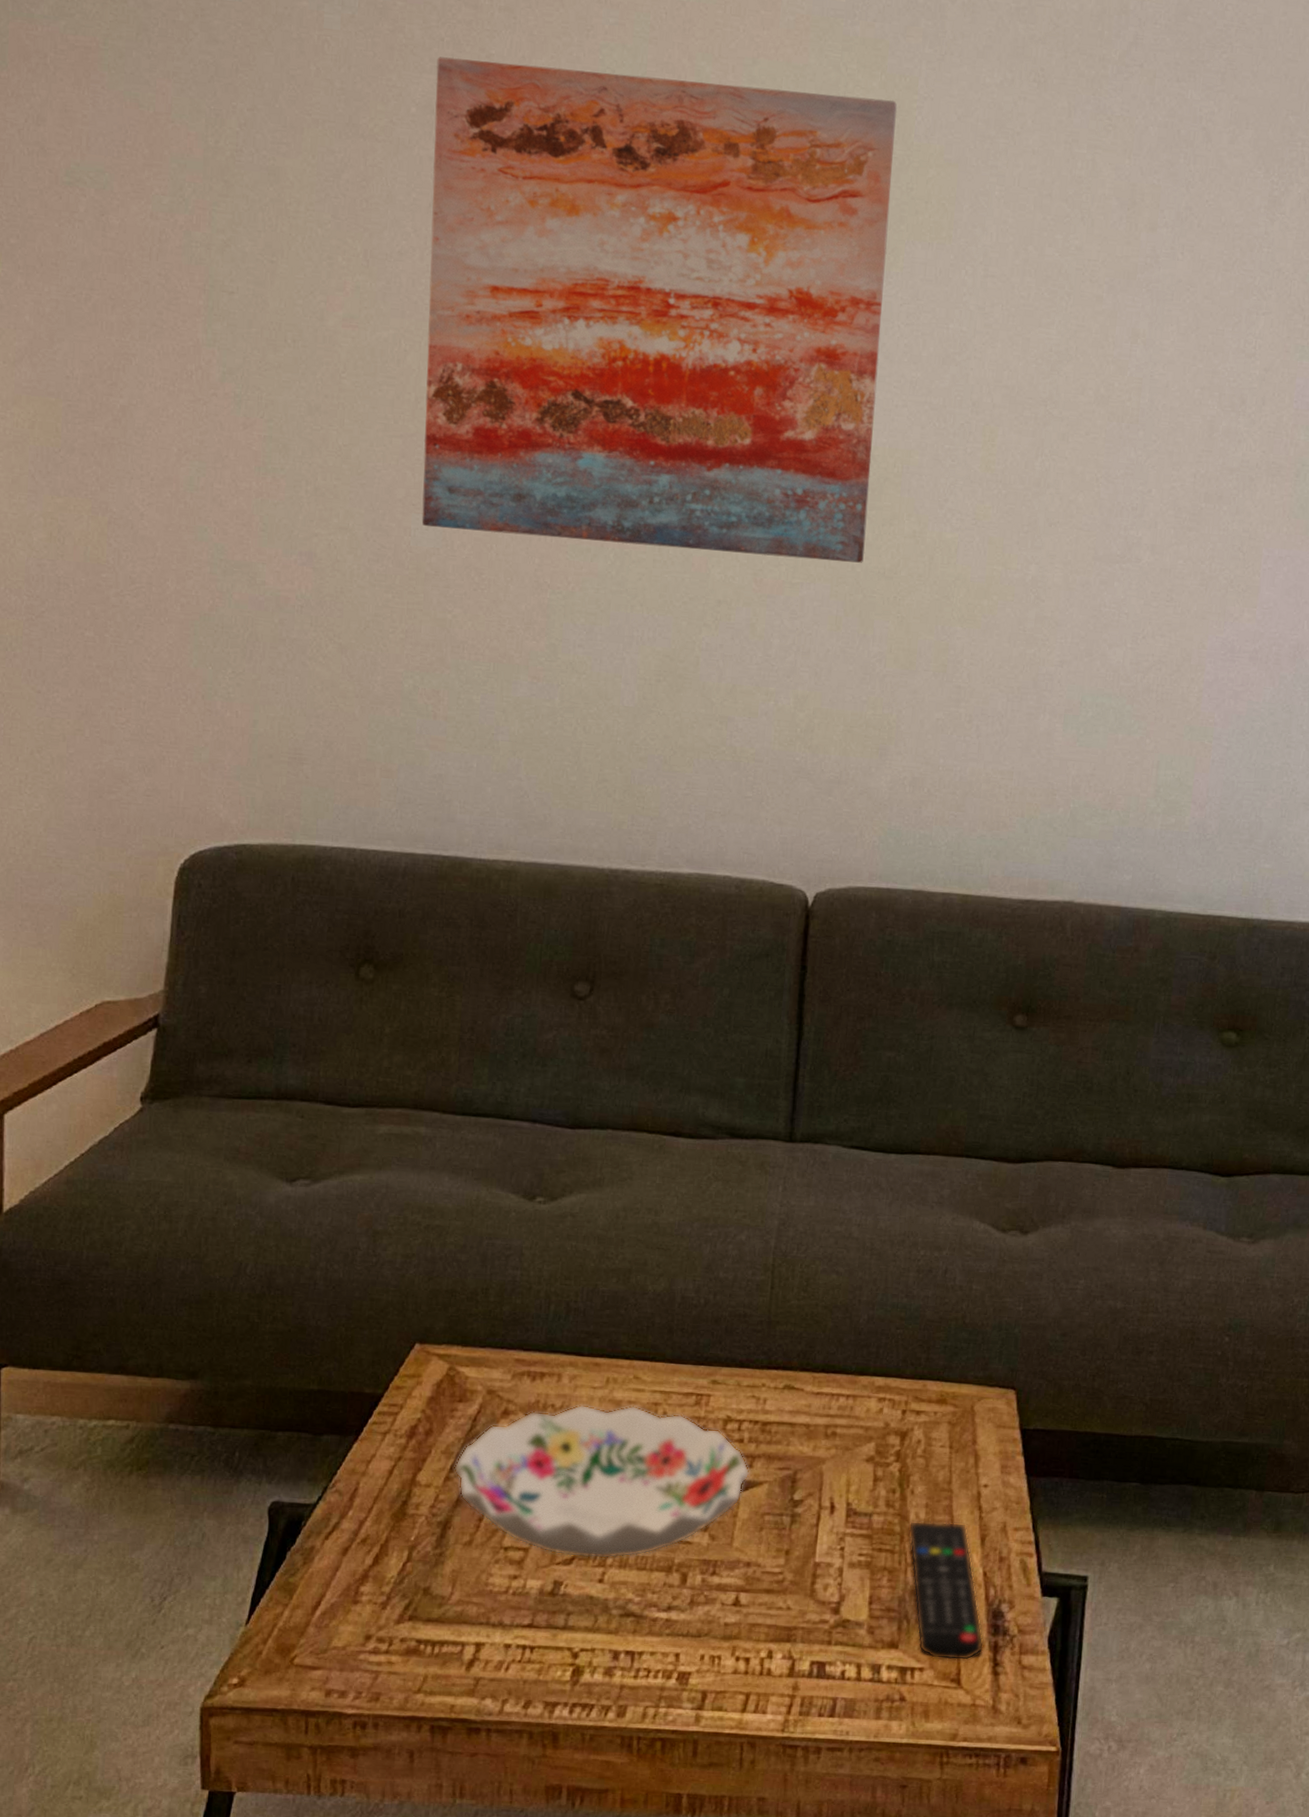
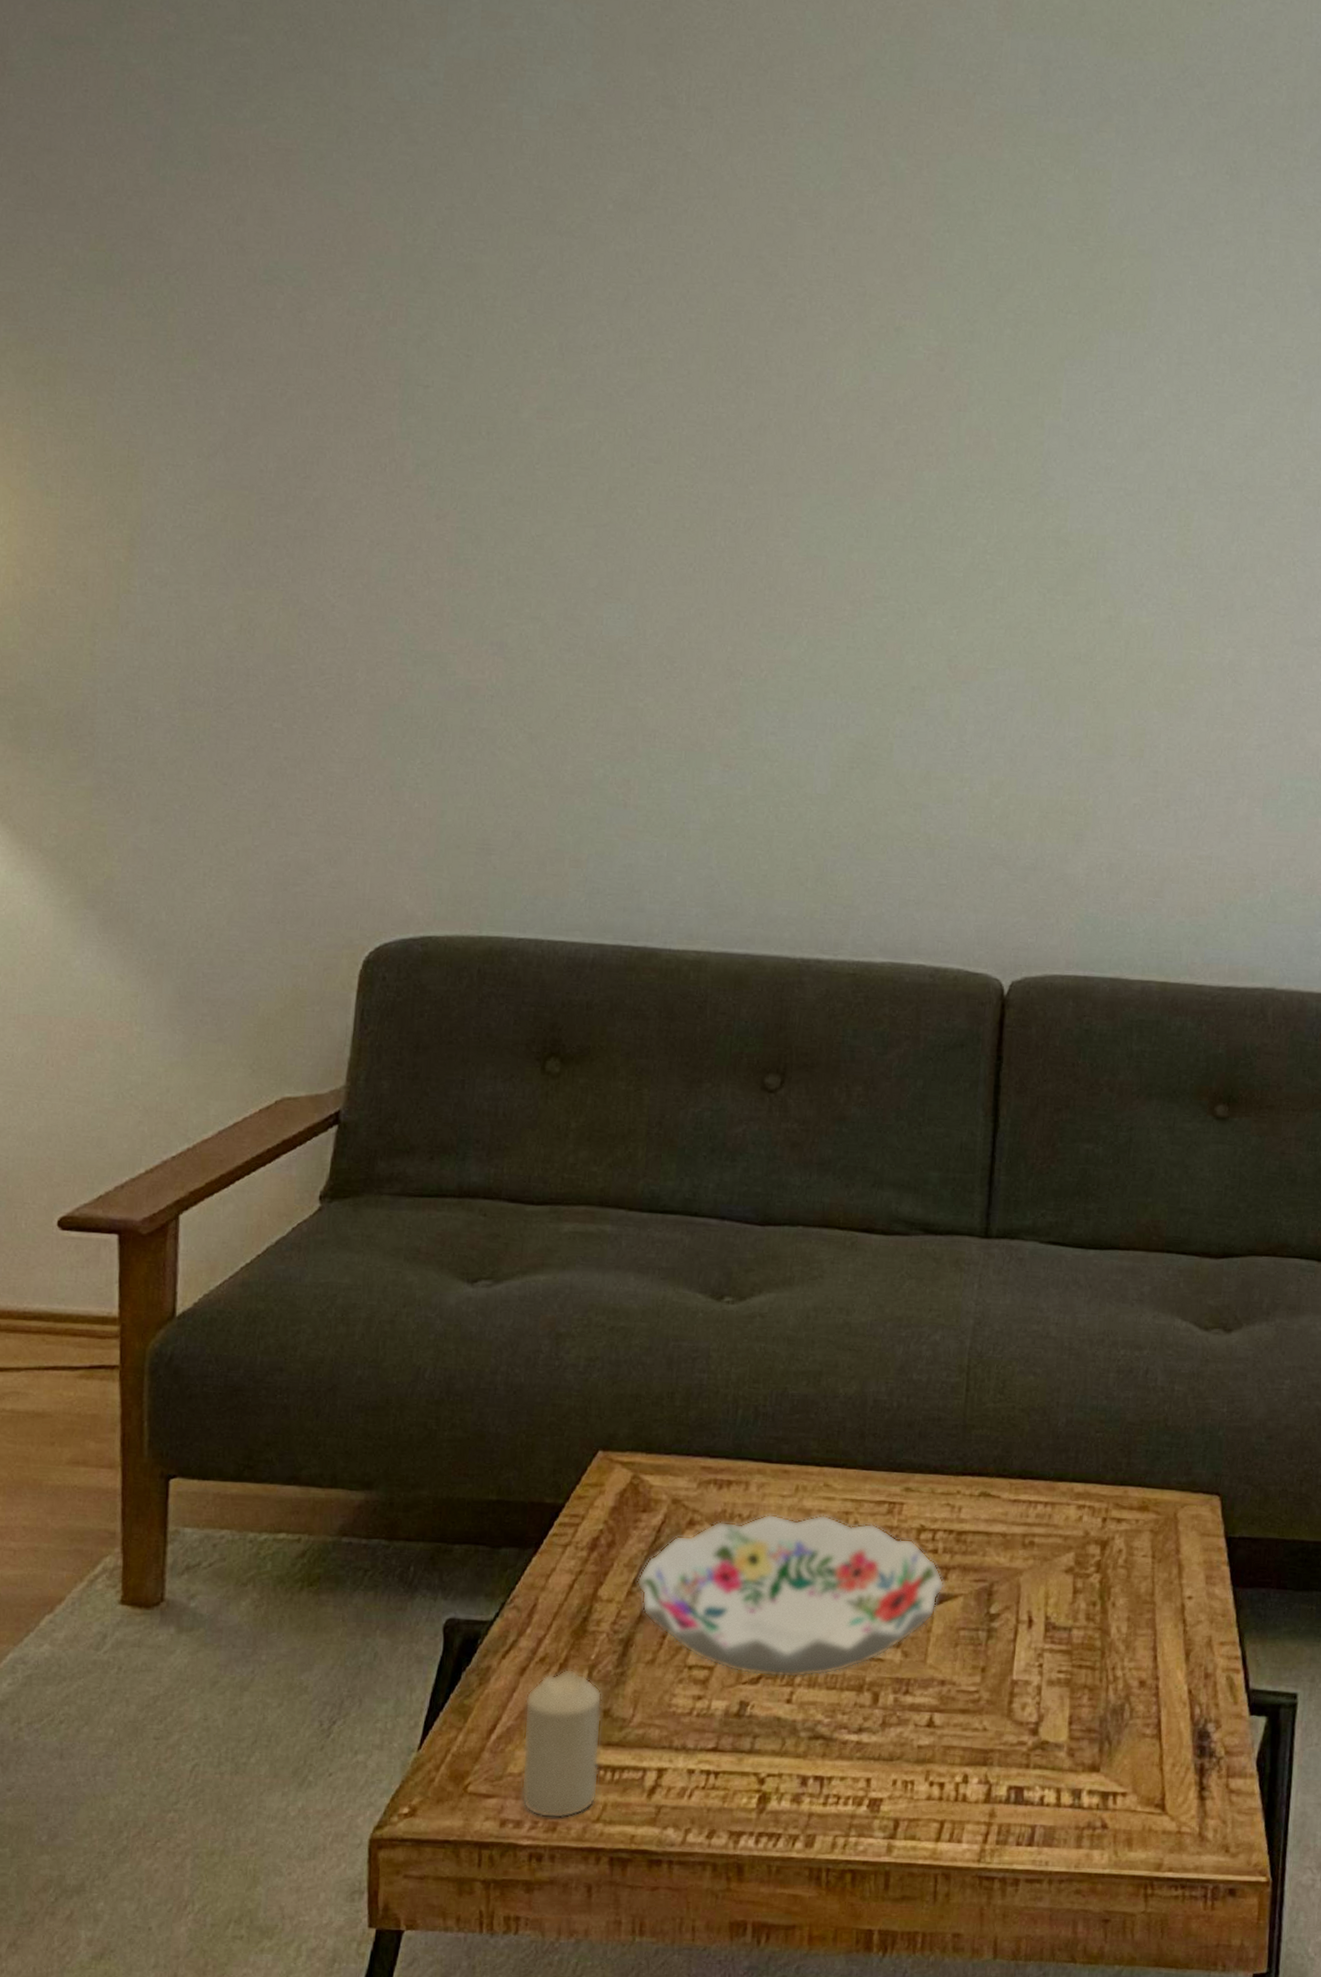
candle: none [345,1549,422,1689] -> present [521,1668,602,1819]
wall art: present [421,57,897,563] -> none [614,155,1090,648]
remote control: present [908,1521,984,1661] -> none [1109,1635,1190,1785]

